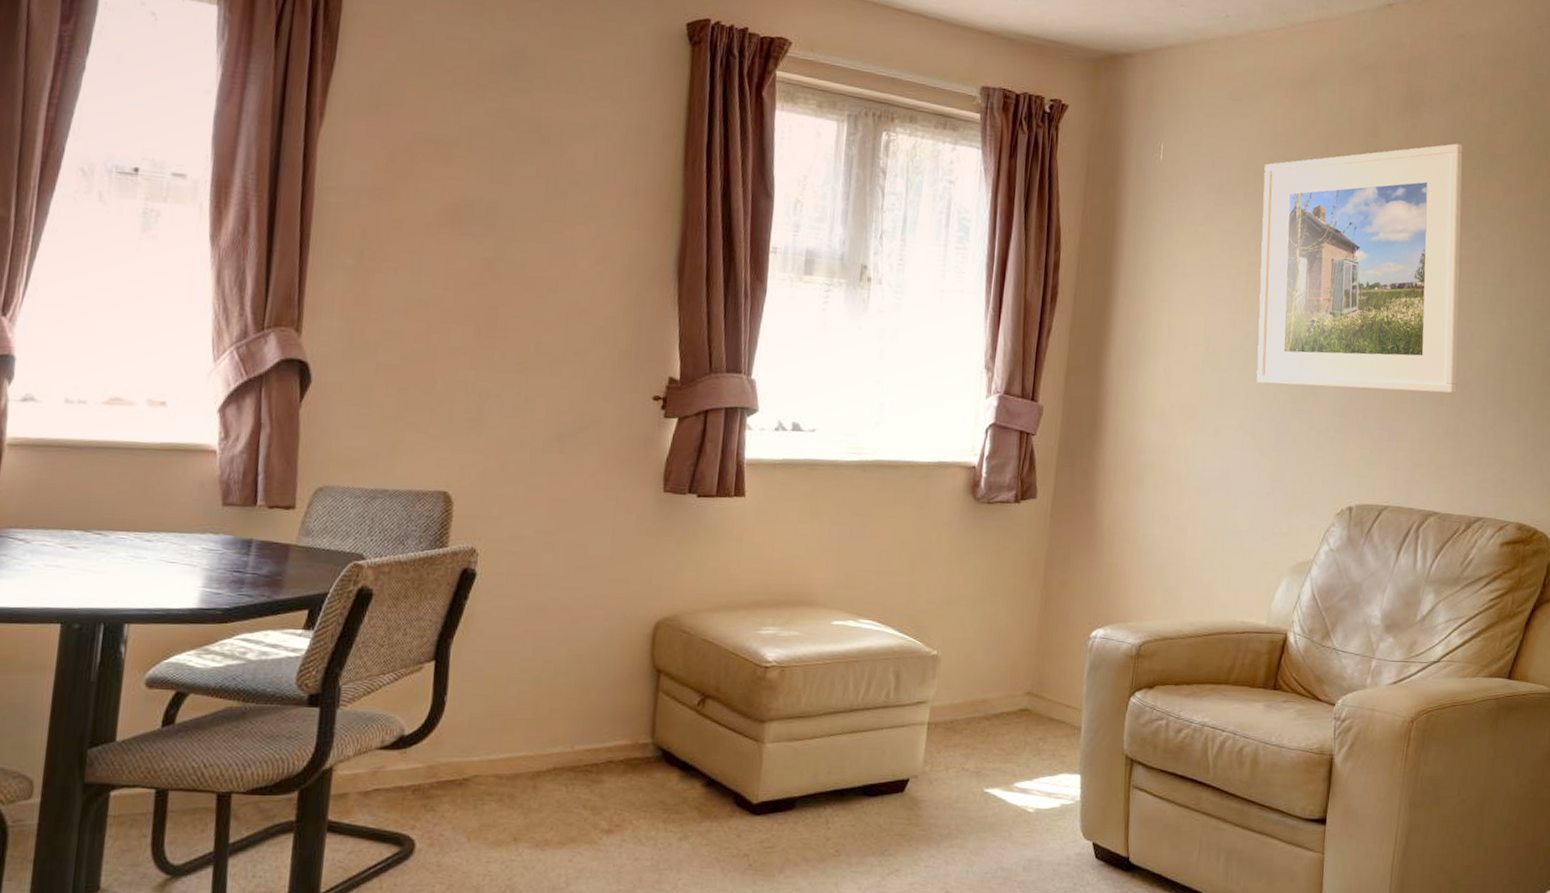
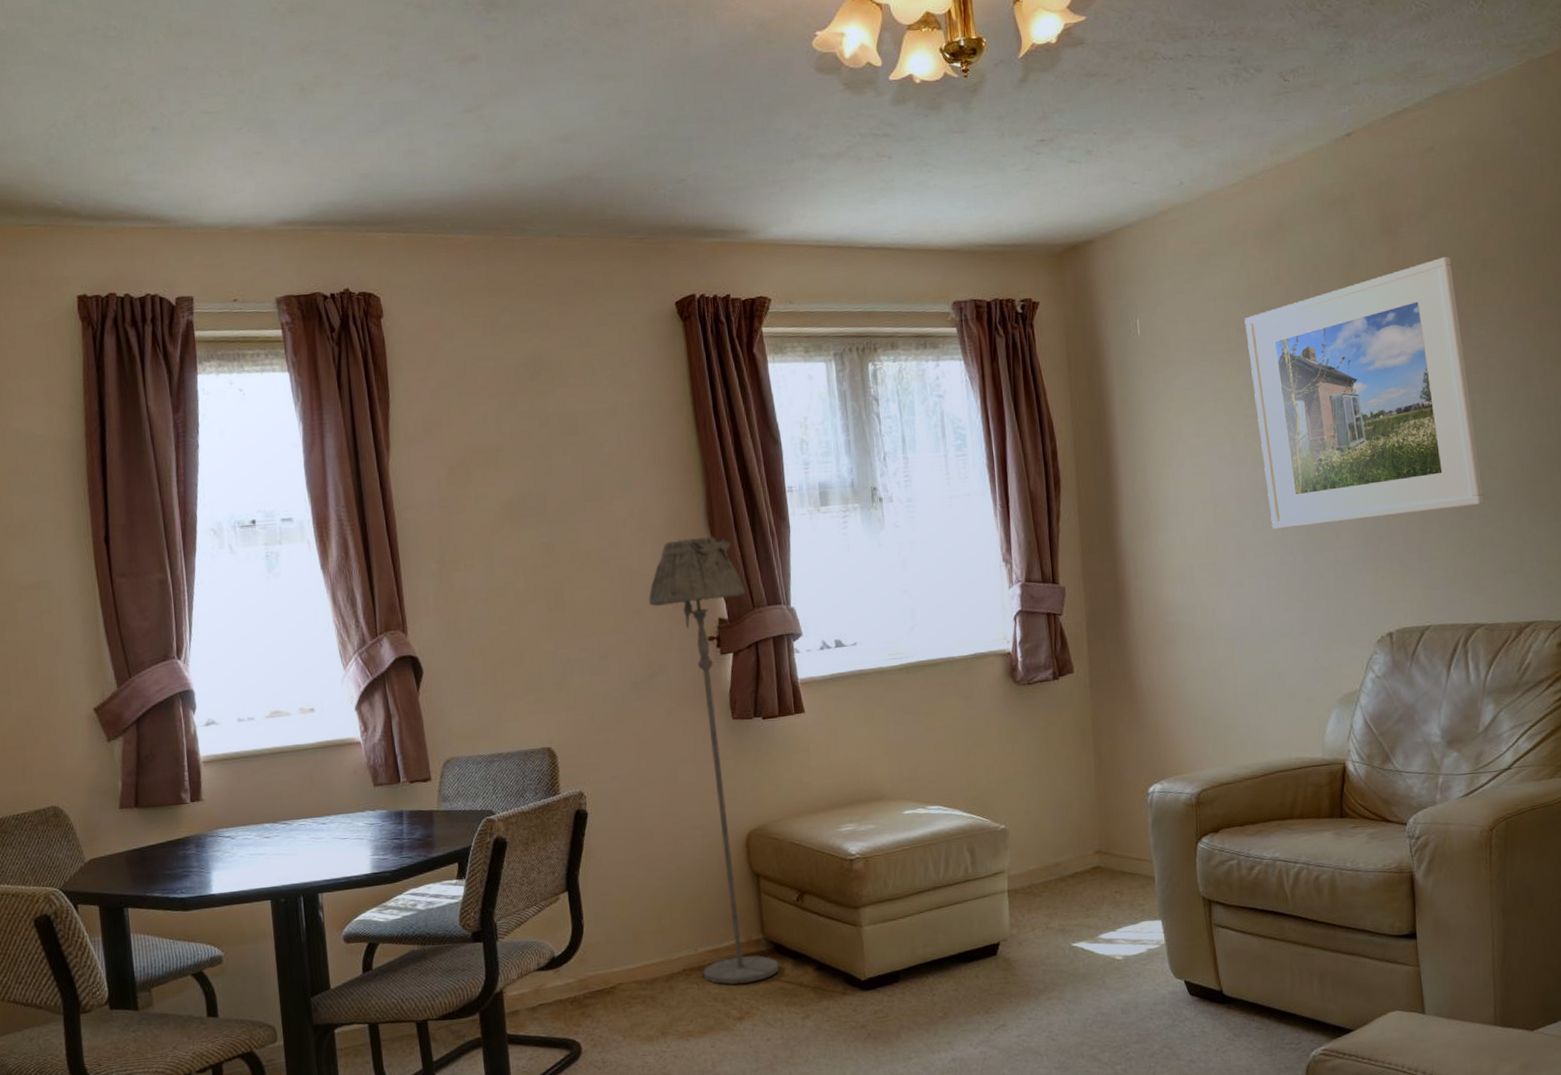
floor lamp: none [575,282,705,793] -> present [649,537,779,986]

